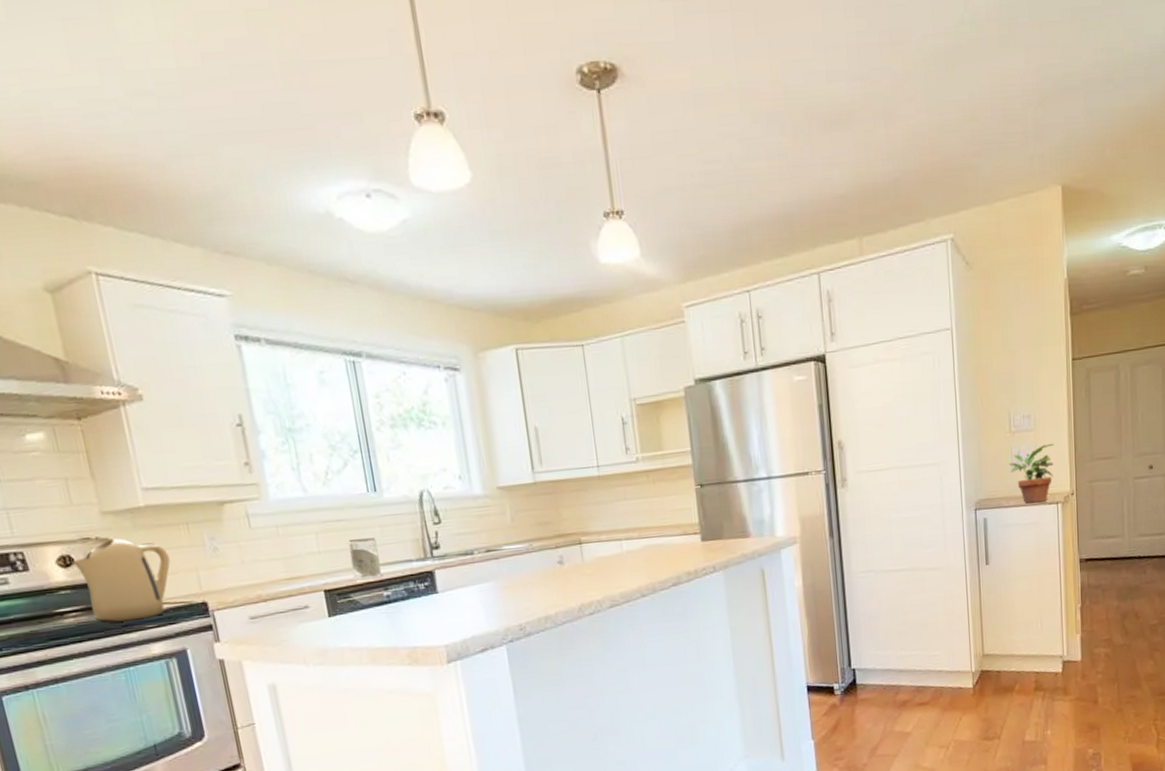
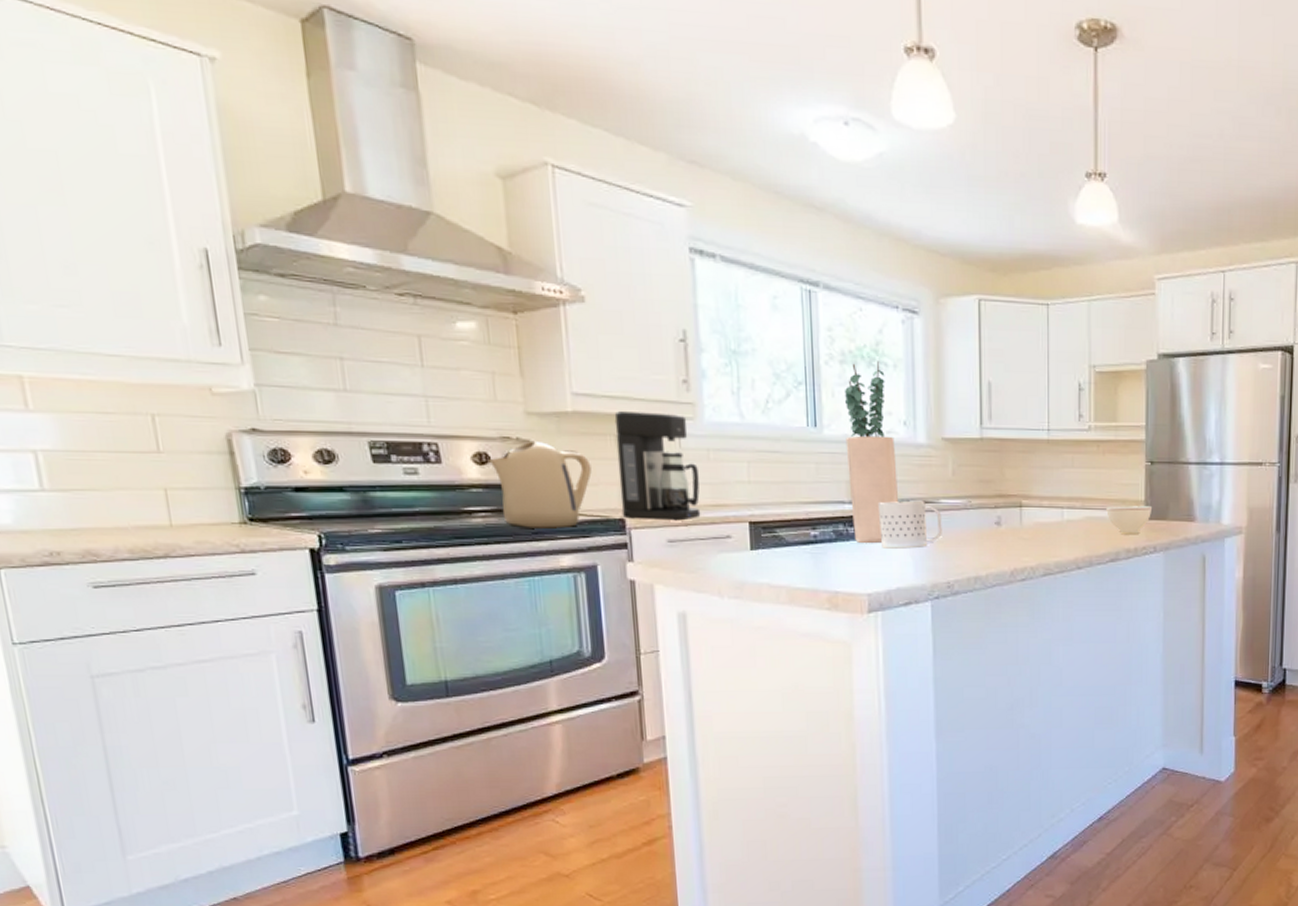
coffee maker: none [184,496,278,602] -> present [614,411,701,521]
jar: present [347,537,382,581] -> none [779,472,811,518]
vase: none [399,421,464,599] -> present [844,361,899,544]
mug: none [443,549,509,600] -> present [877,500,942,549]
bowl: none [663,528,708,559] -> present [1106,506,1153,535]

